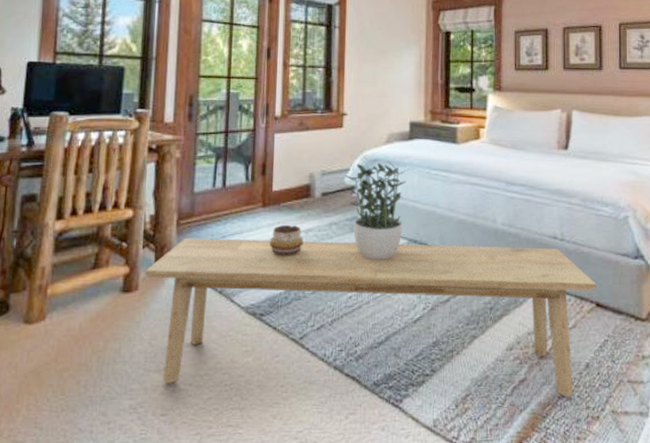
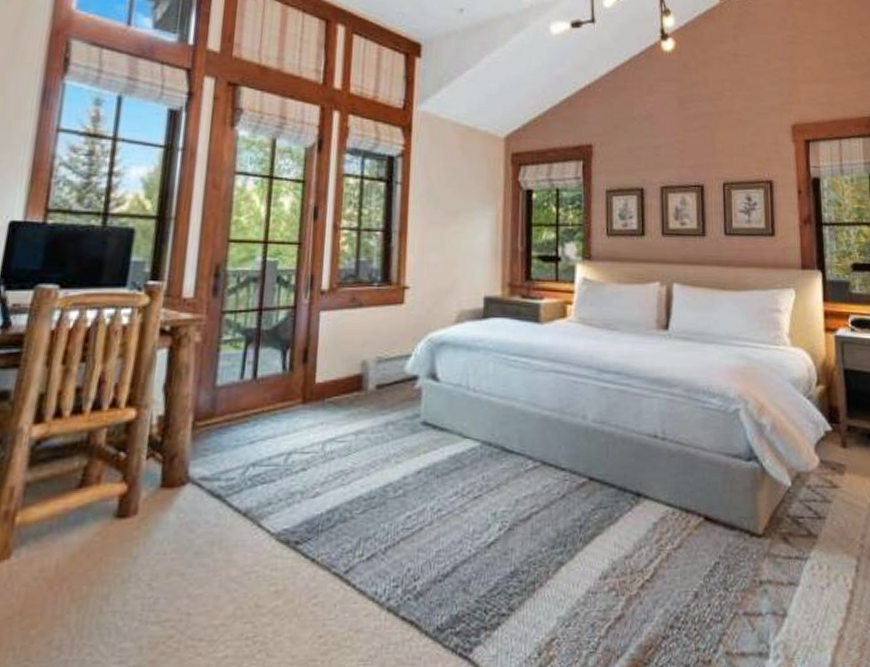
bench: present [145,238,597,398] -> none [147,444,706,641]
decorative bowl: present [269,224,304,255] -> none [309,425,353,465]
potted plant: present [345,160,409,260] -> none [405,343,483,468]

